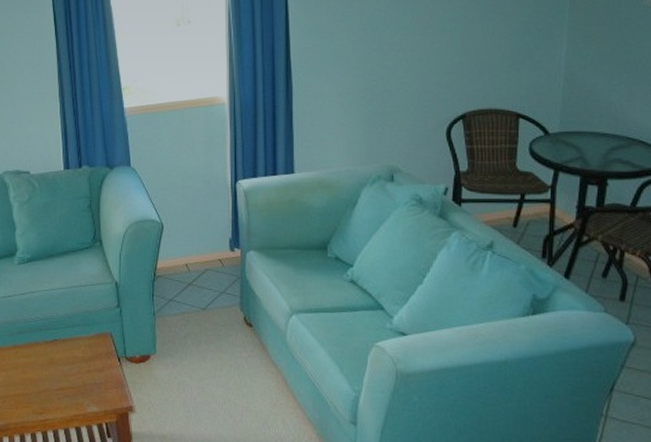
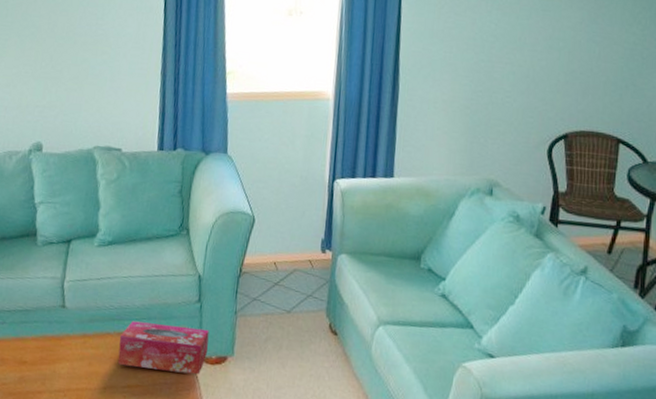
tissue box: none [48,329,131,374] -> present [117,321,209,375]

